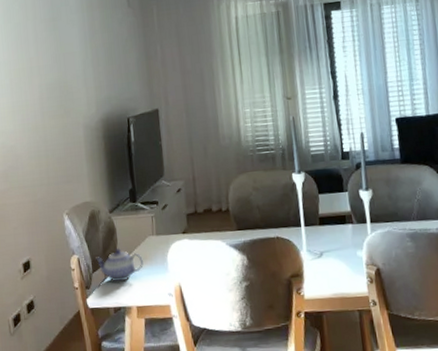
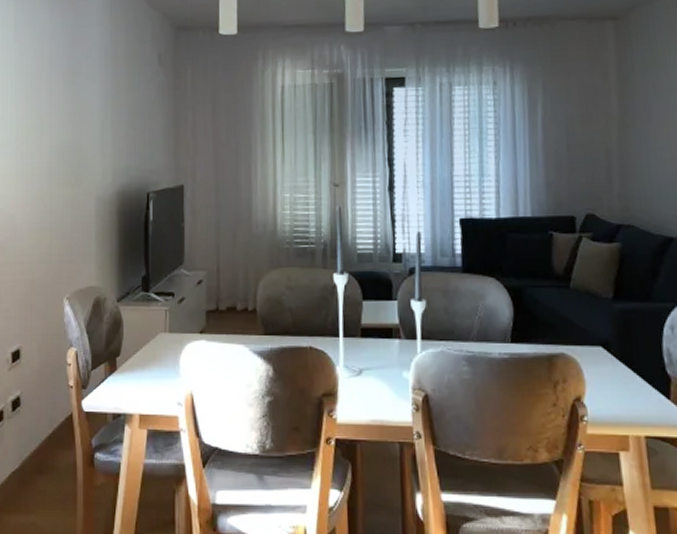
teapot: present [96,247,143,282] -> none [96,343,151,384]

